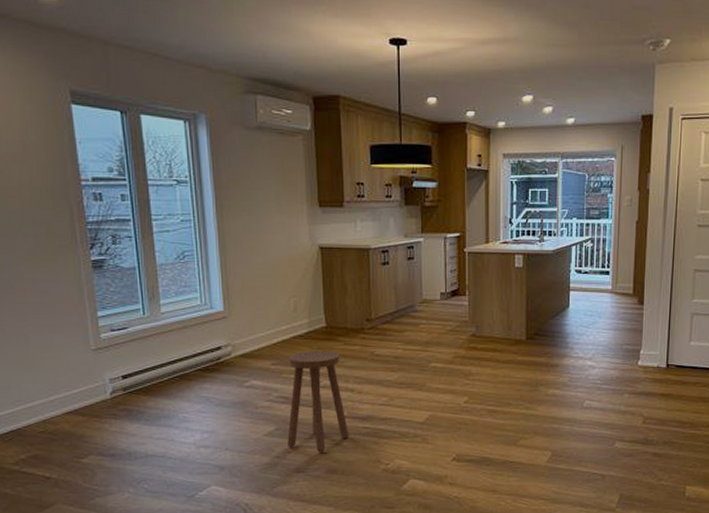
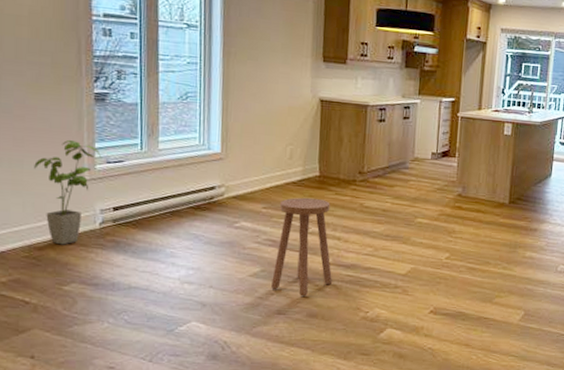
house plant: none [40,310,106,418] -> present [34,139,102,245]

